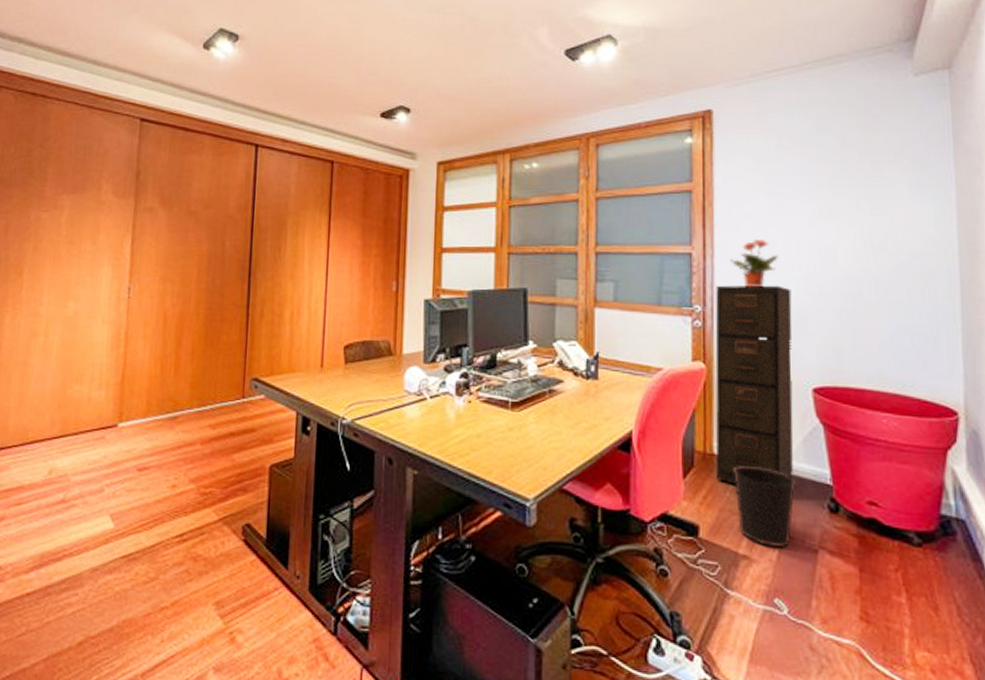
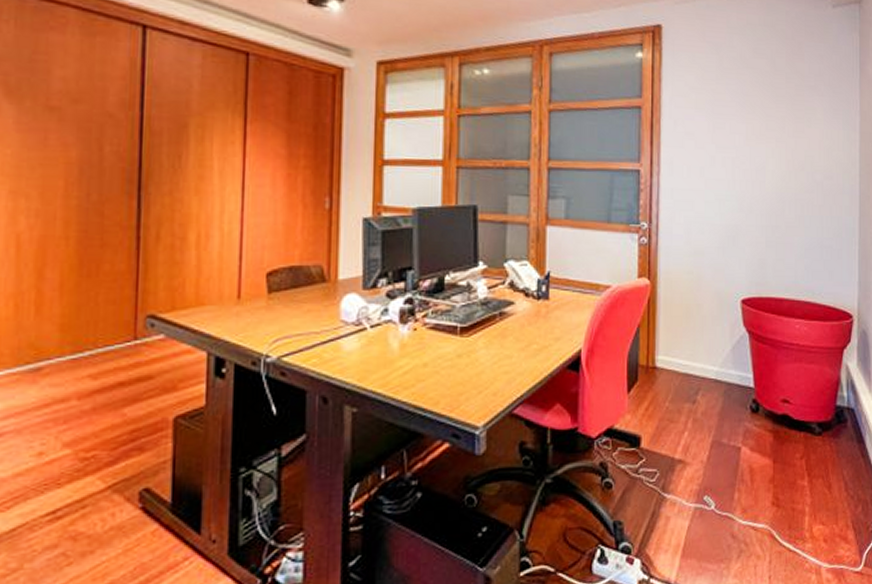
filing cabinet: present [715,285,794,485] -> none [656,202,726,394]
potted plant: present [730,240,778,288] -> none [675,158,716,205]
wastebasket: present [732,465,797,549] -> none [671,375,725,450]

